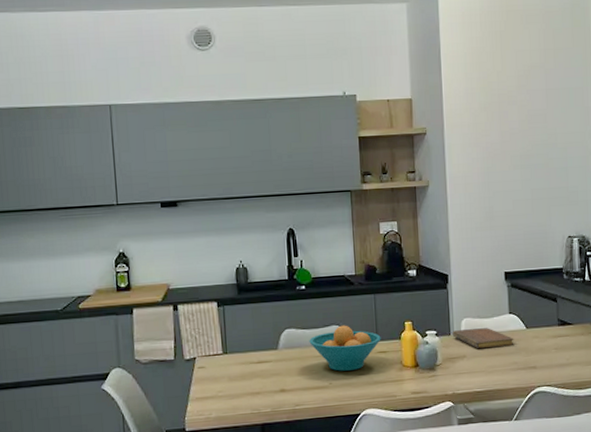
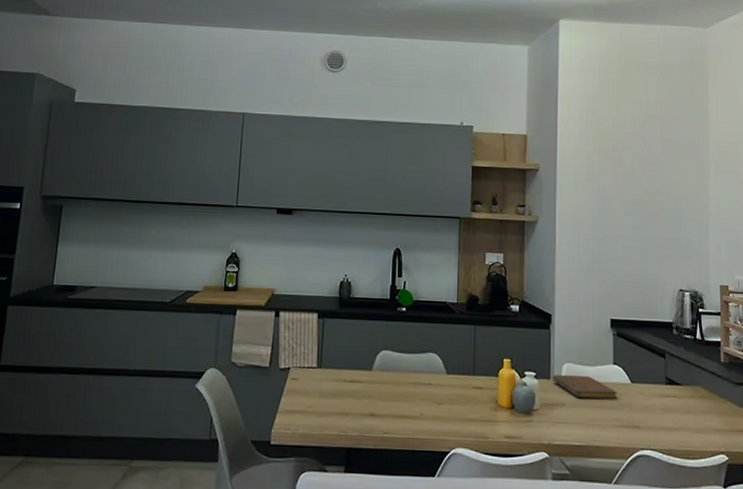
fruit bowl: present [309,325,381,371] -> none [404,353,478,403]

